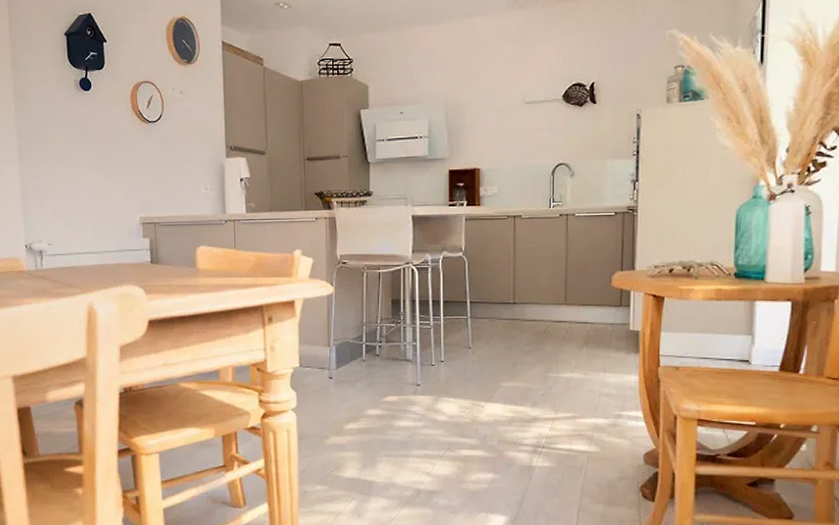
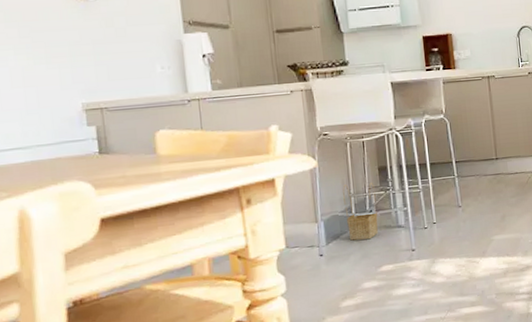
basket: none [356,313,387,369] -> present [342,182,378,241]

